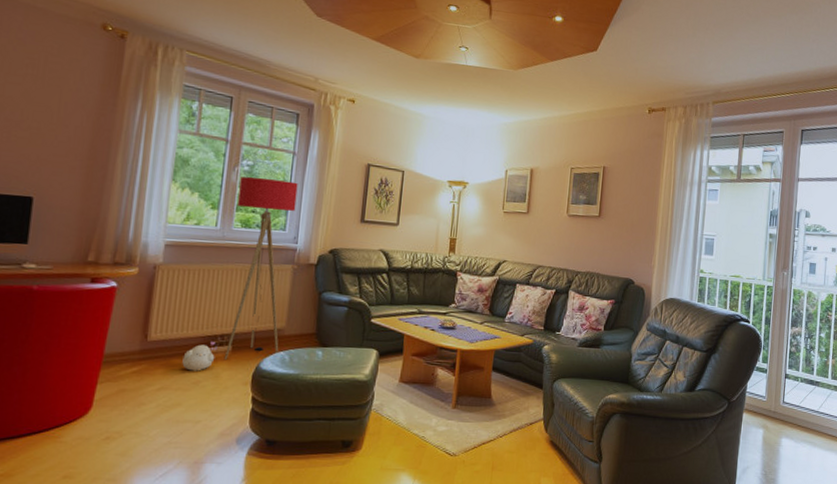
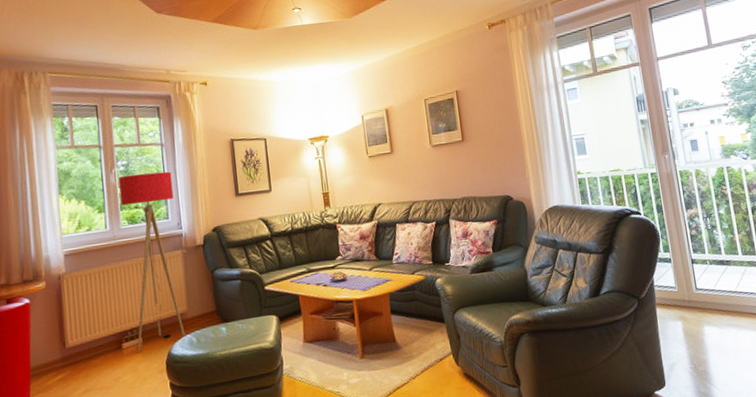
plush toy: present [182,341,218,371] -> none [100,336,130,369]

